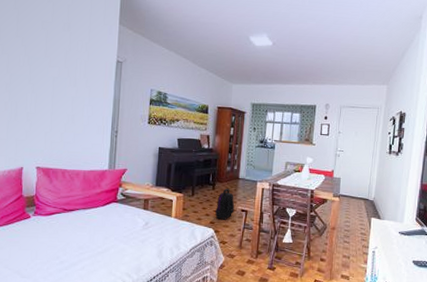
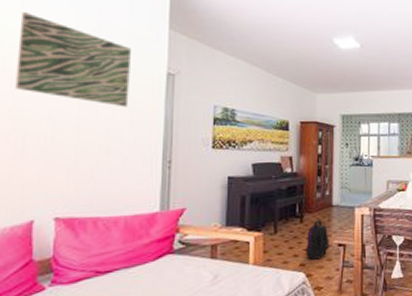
wall art: none [10,7,91,87] -> present [15,11,131,107]

